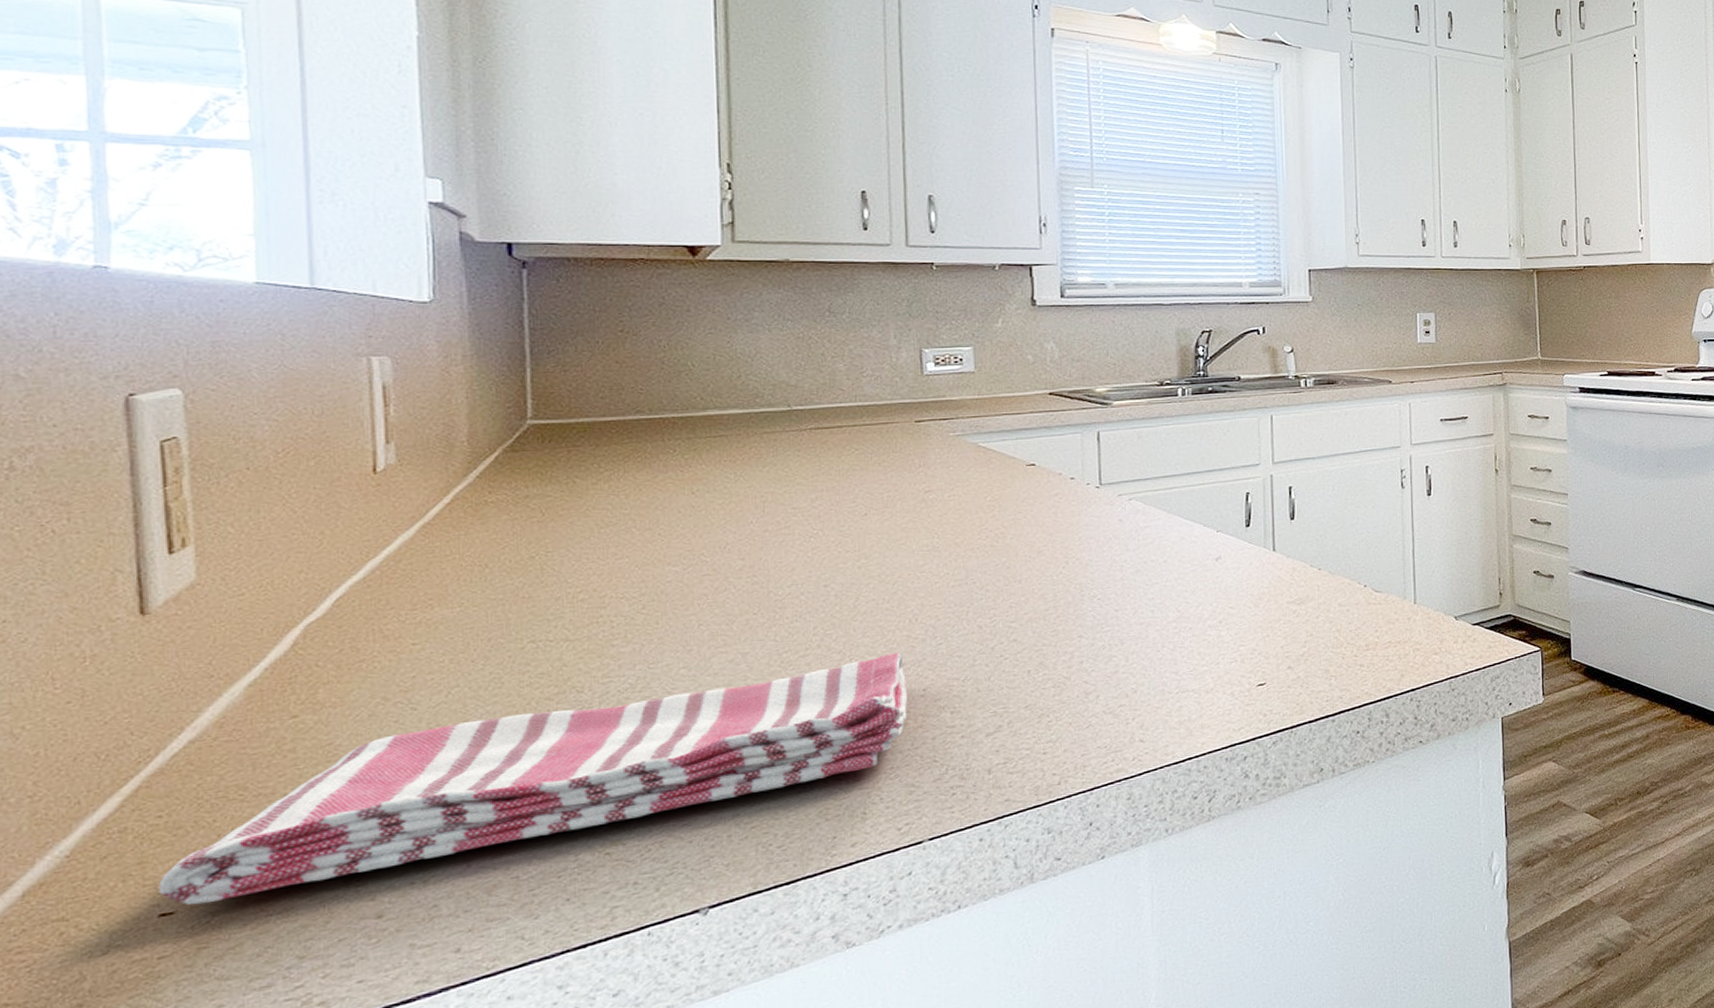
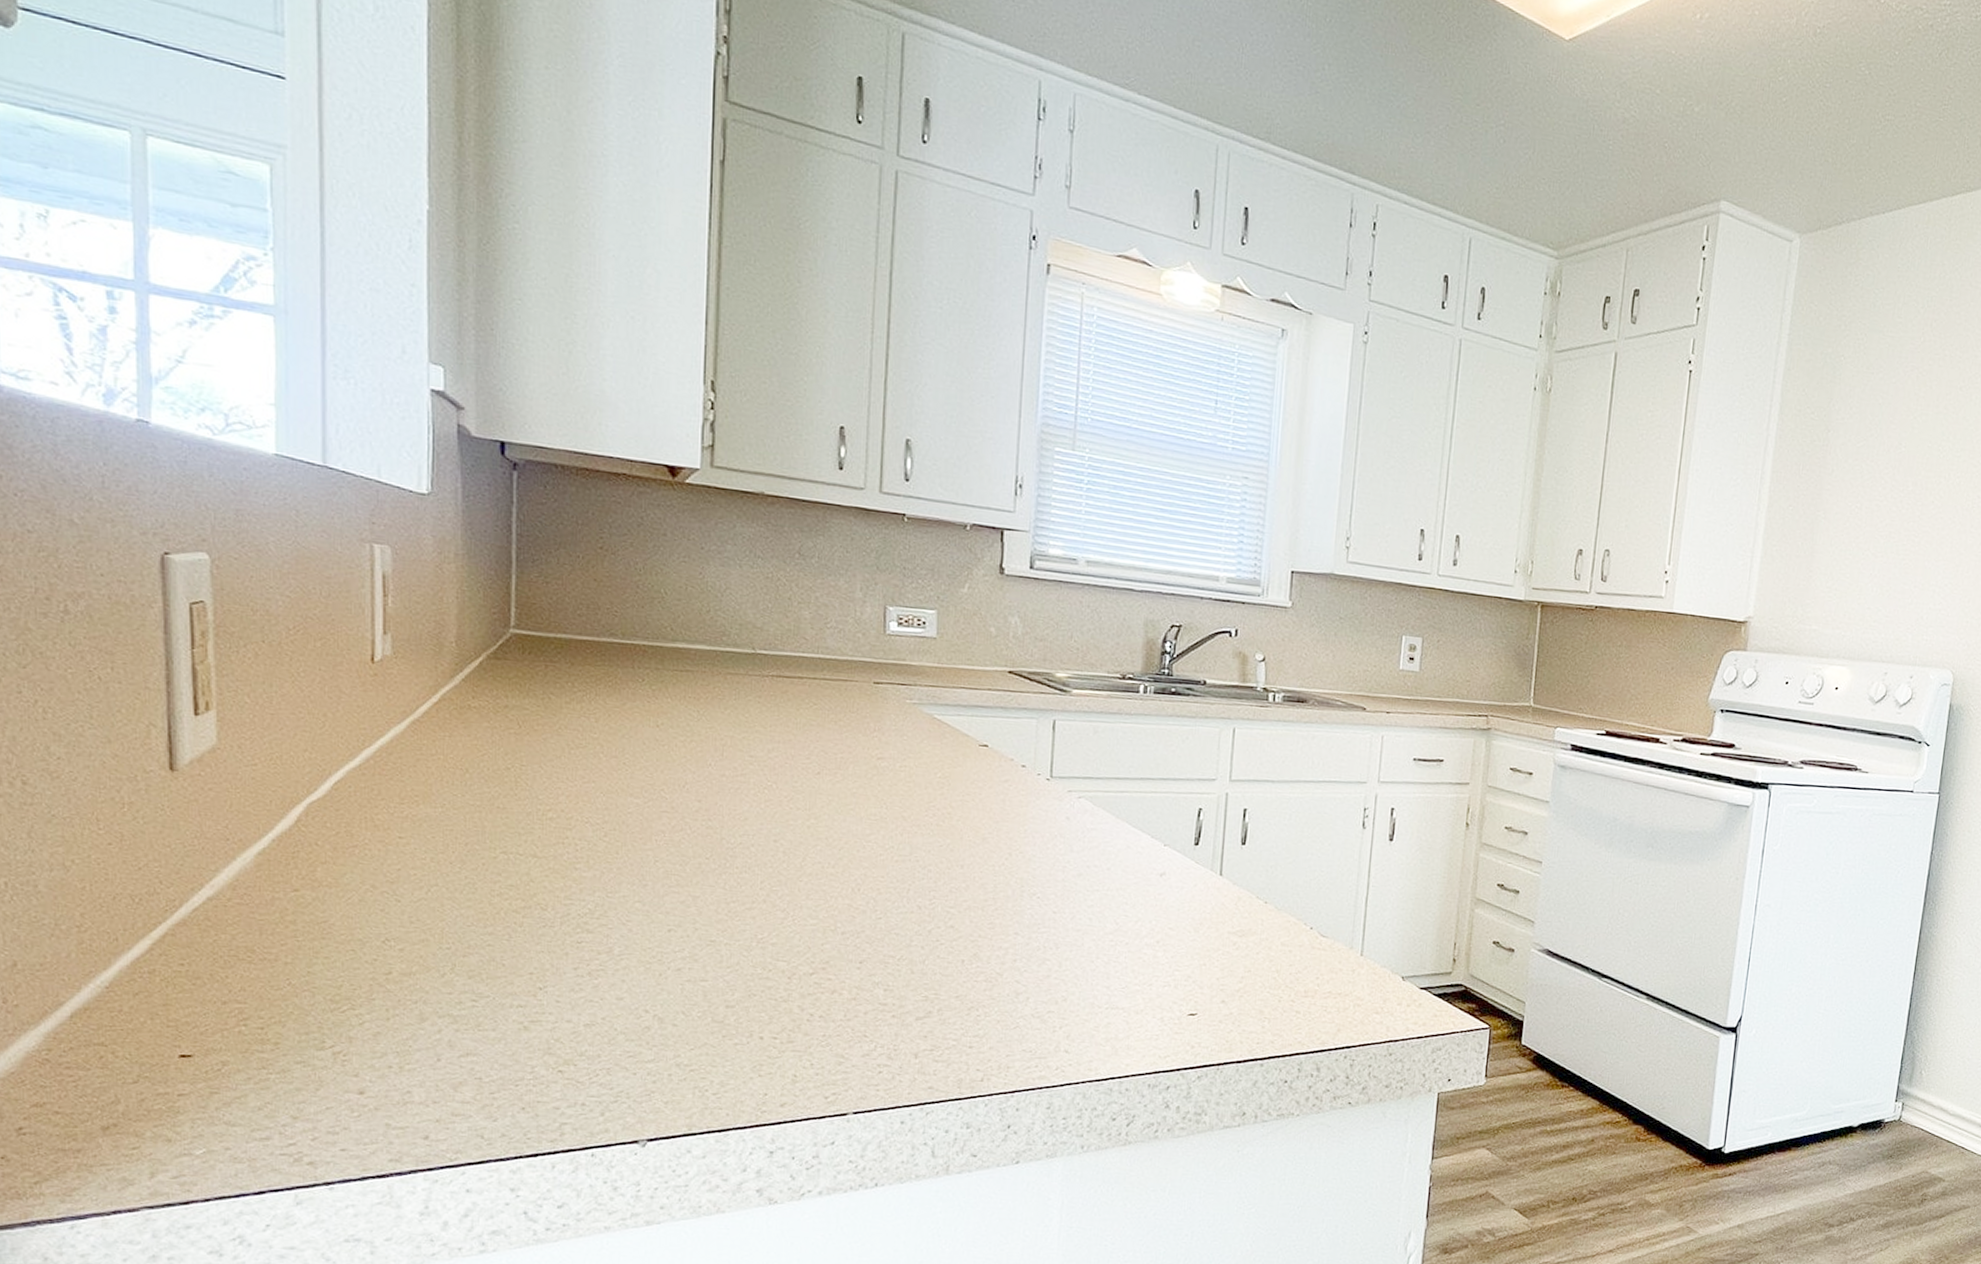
dish towel: present [158,652,908,906] -> none [180,920,844,1053]

